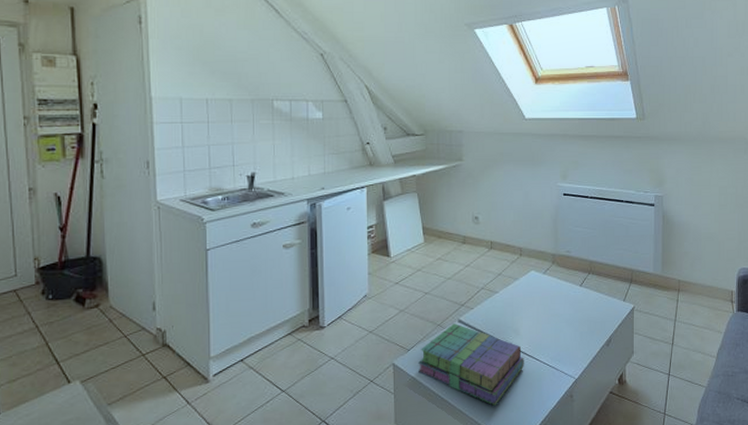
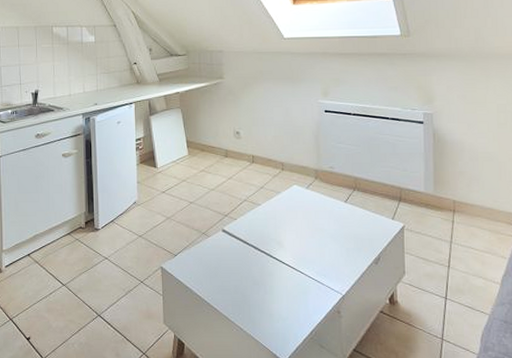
books: present [418,323,524,406] -> none [185,233,289,315]

